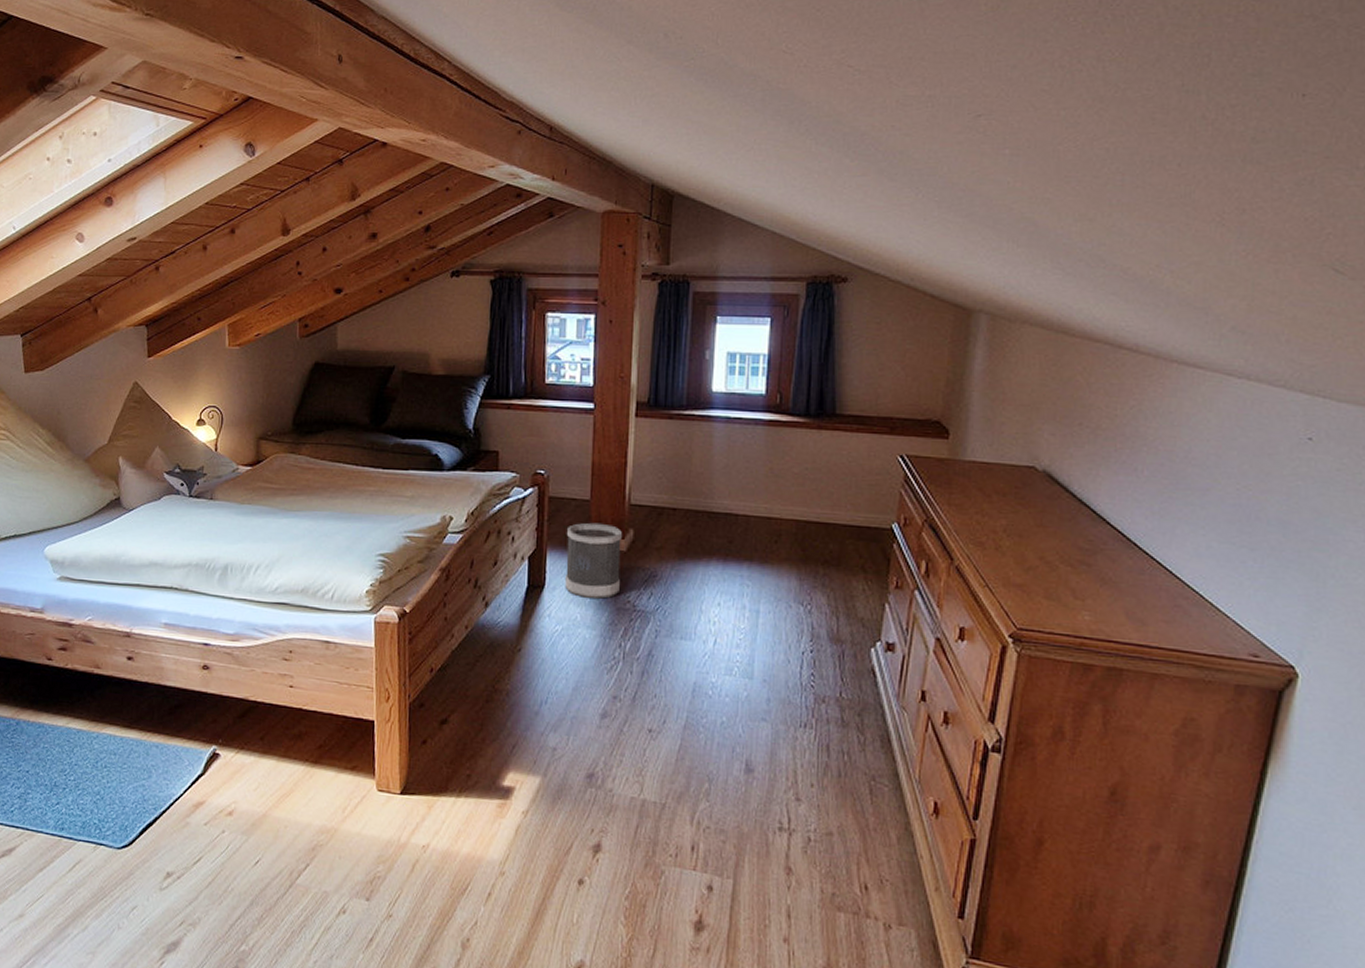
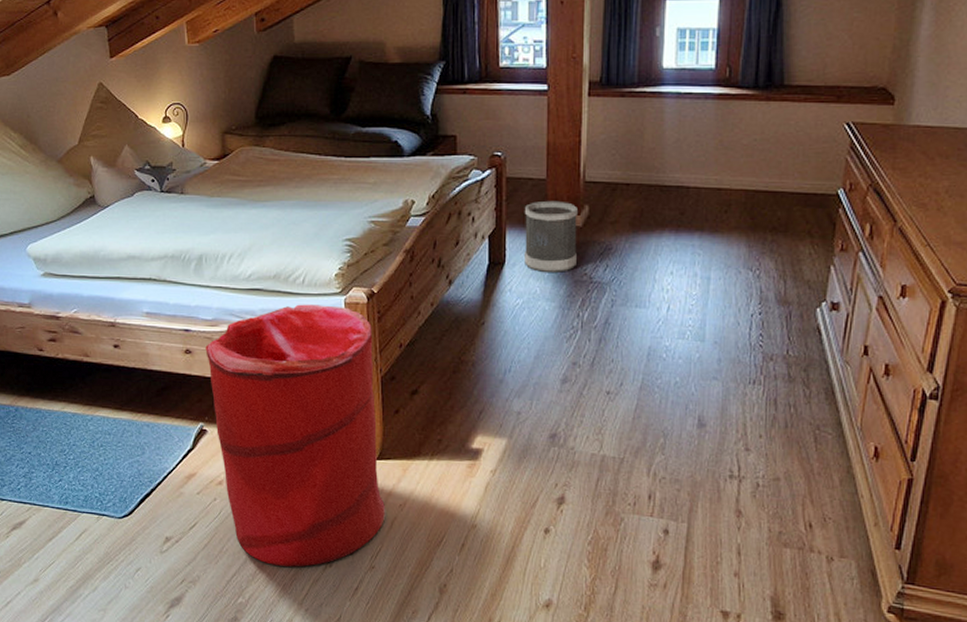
laundry hamper: none [224,621,408,912] -> present [205,304,386,567]

